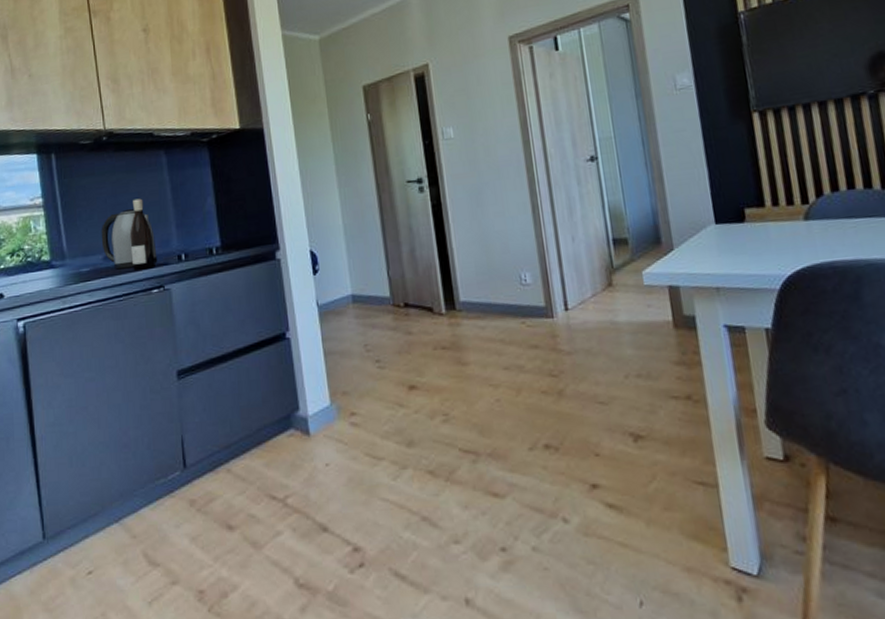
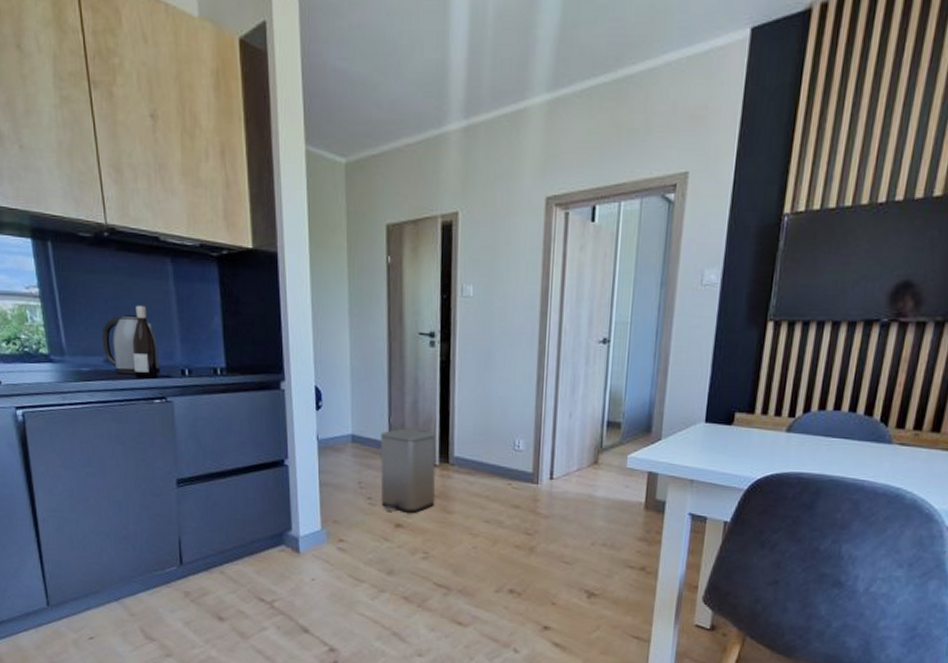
pedal bin: none [381,278,447,373] -> present [380,428,436,514]

